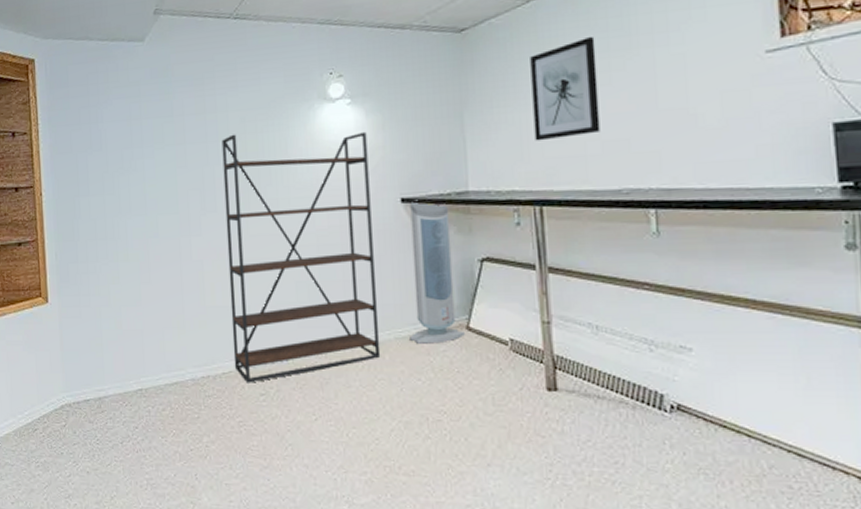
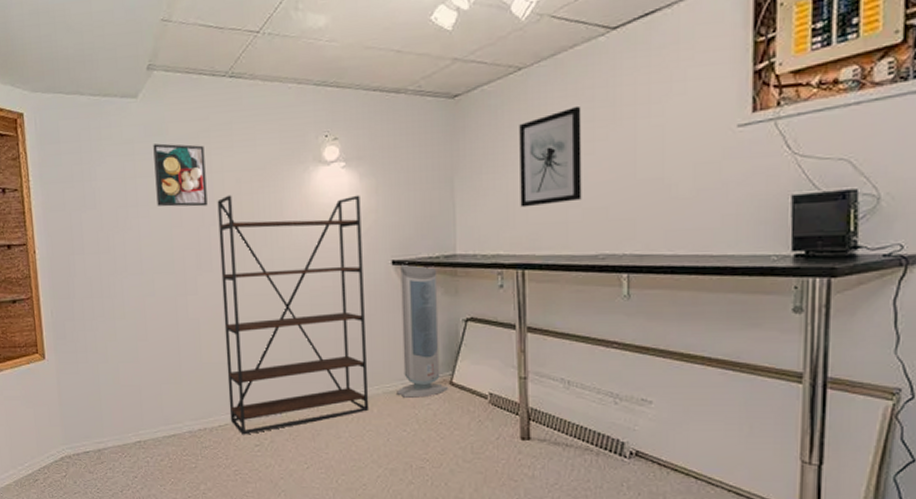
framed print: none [159,85,212,148] -> present [153,143,208,207]

